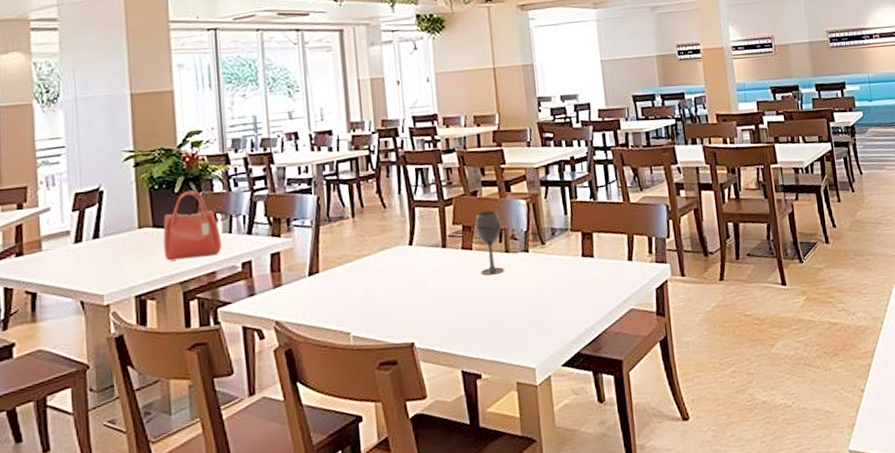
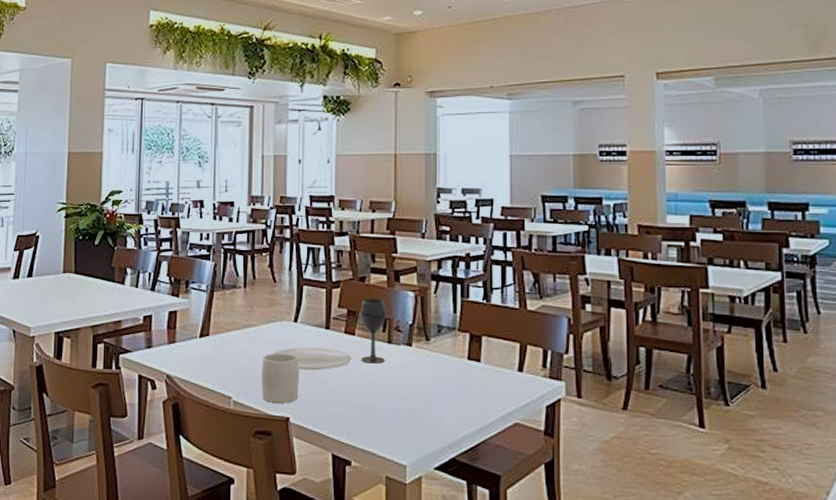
handbag: present [163,190,222,261] -> none [81,243,128,306]
mug: none [379,278,422,331] -> present [261,352,299,404]
plate: none [389,266,472,293] -> present [272,347,352,371]

